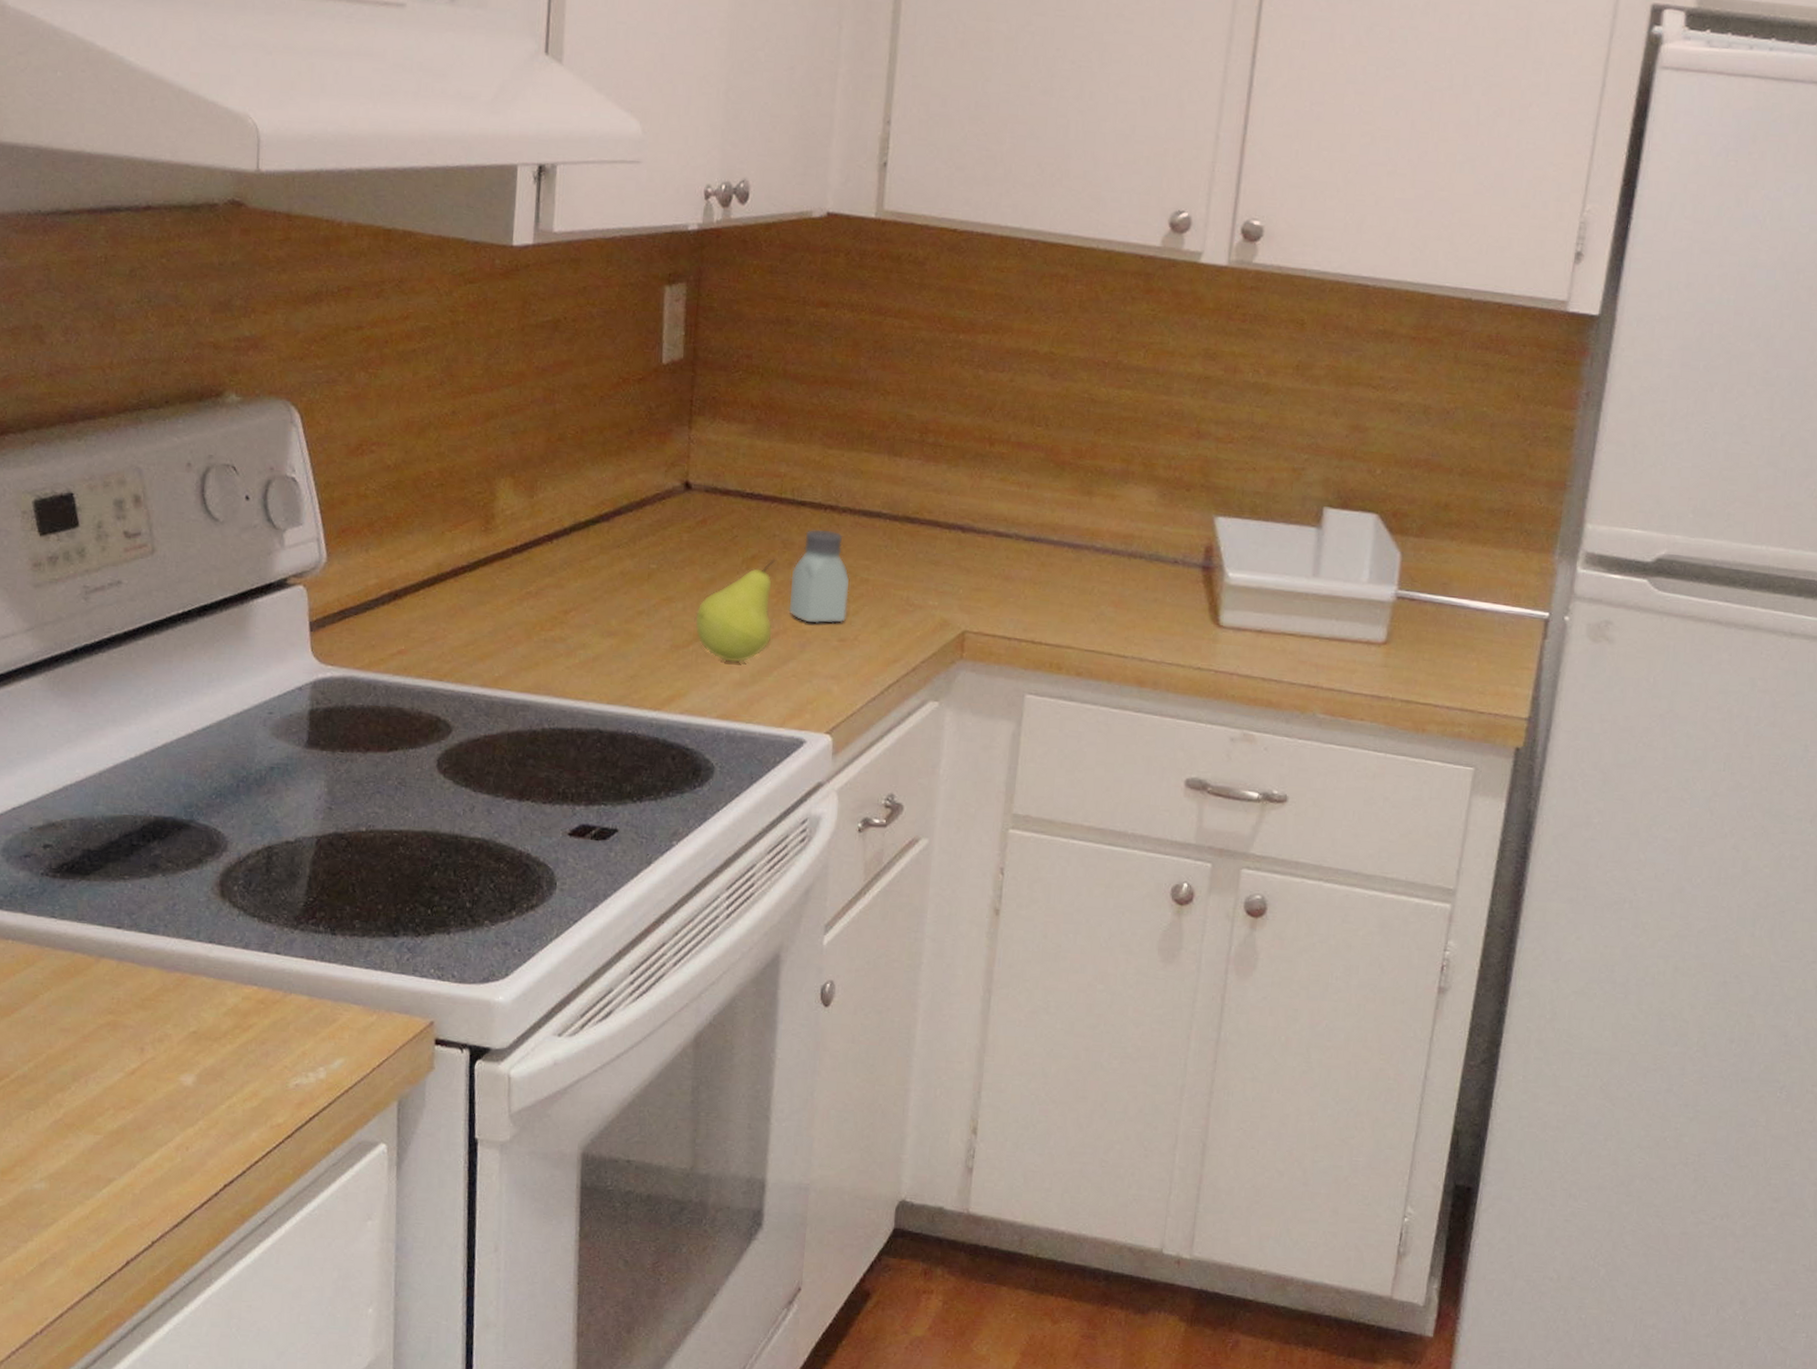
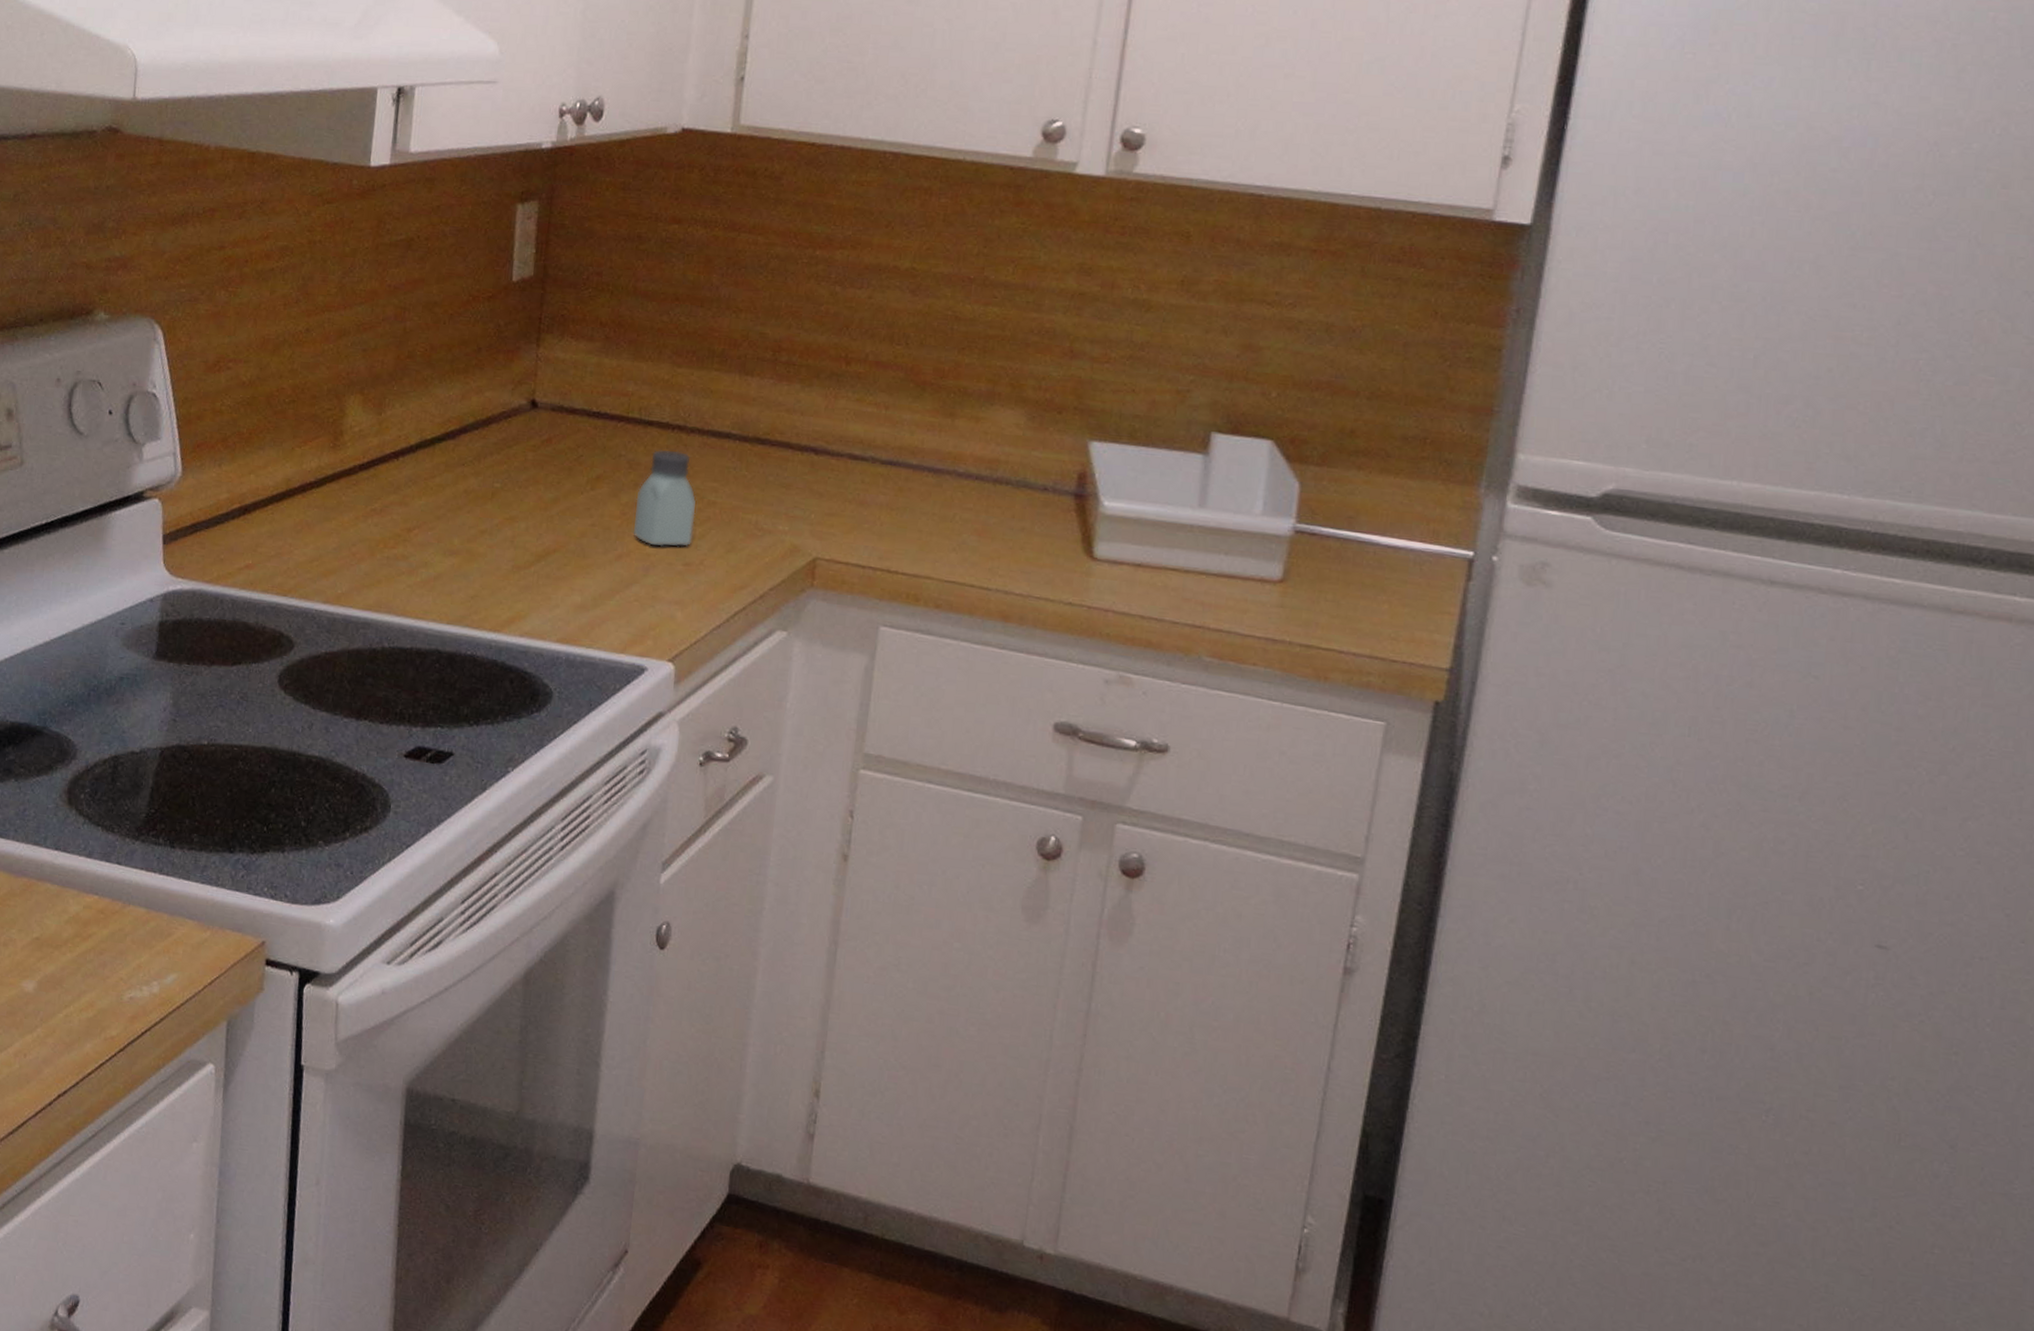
fruit: present [696,559,776,663] -> none [538,479,621,586]

